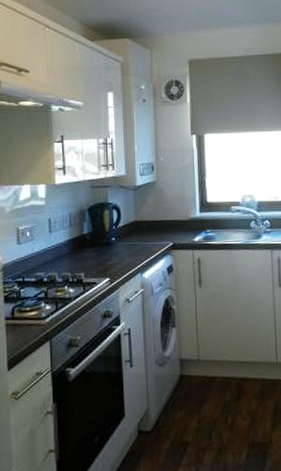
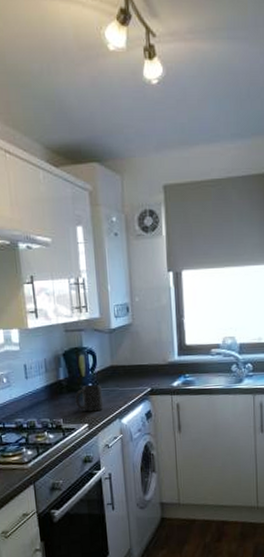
mug: none [96,239,126,266] -> present [74,385,104,412]

